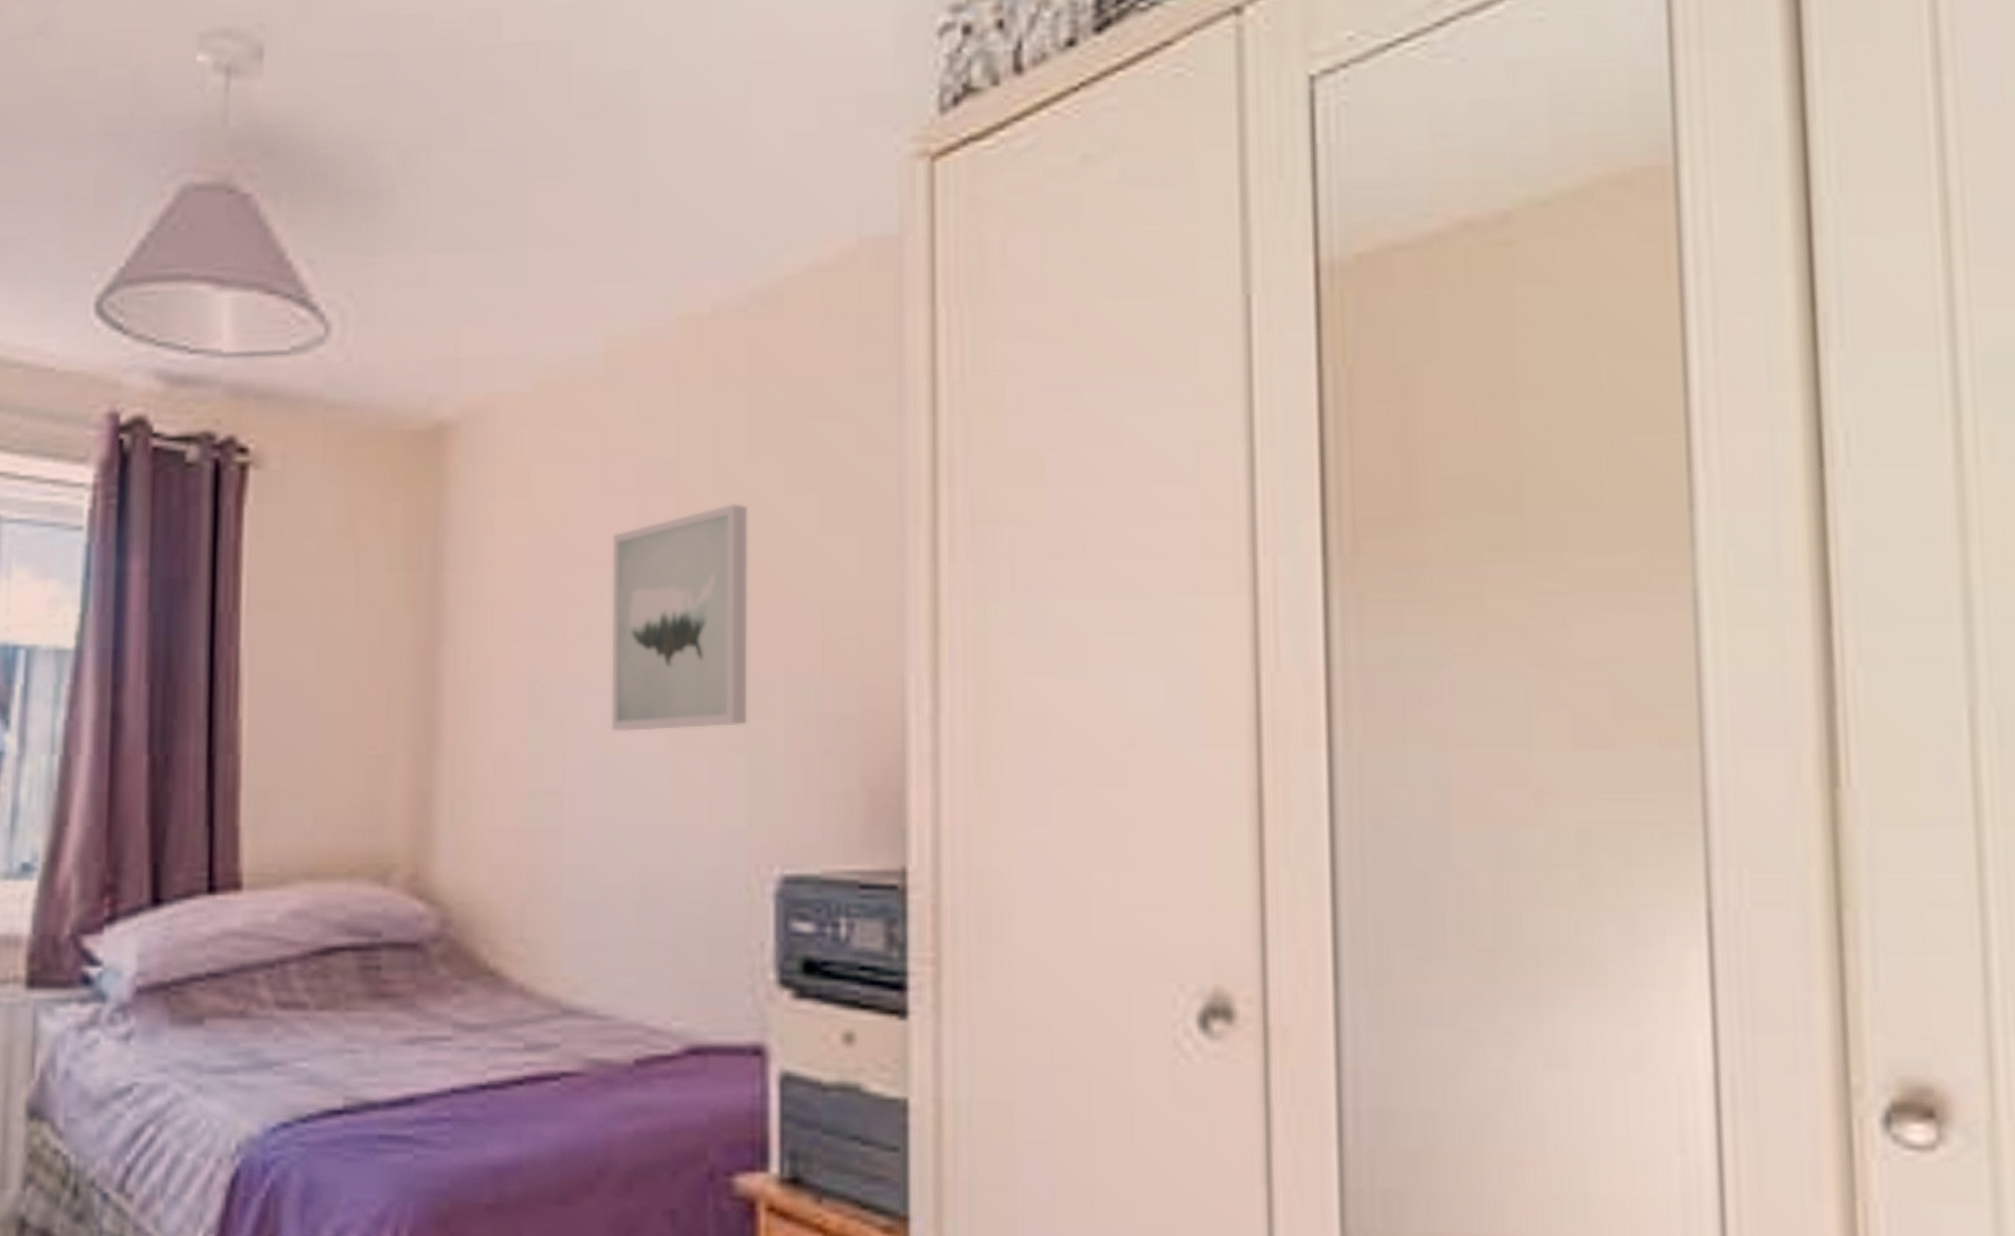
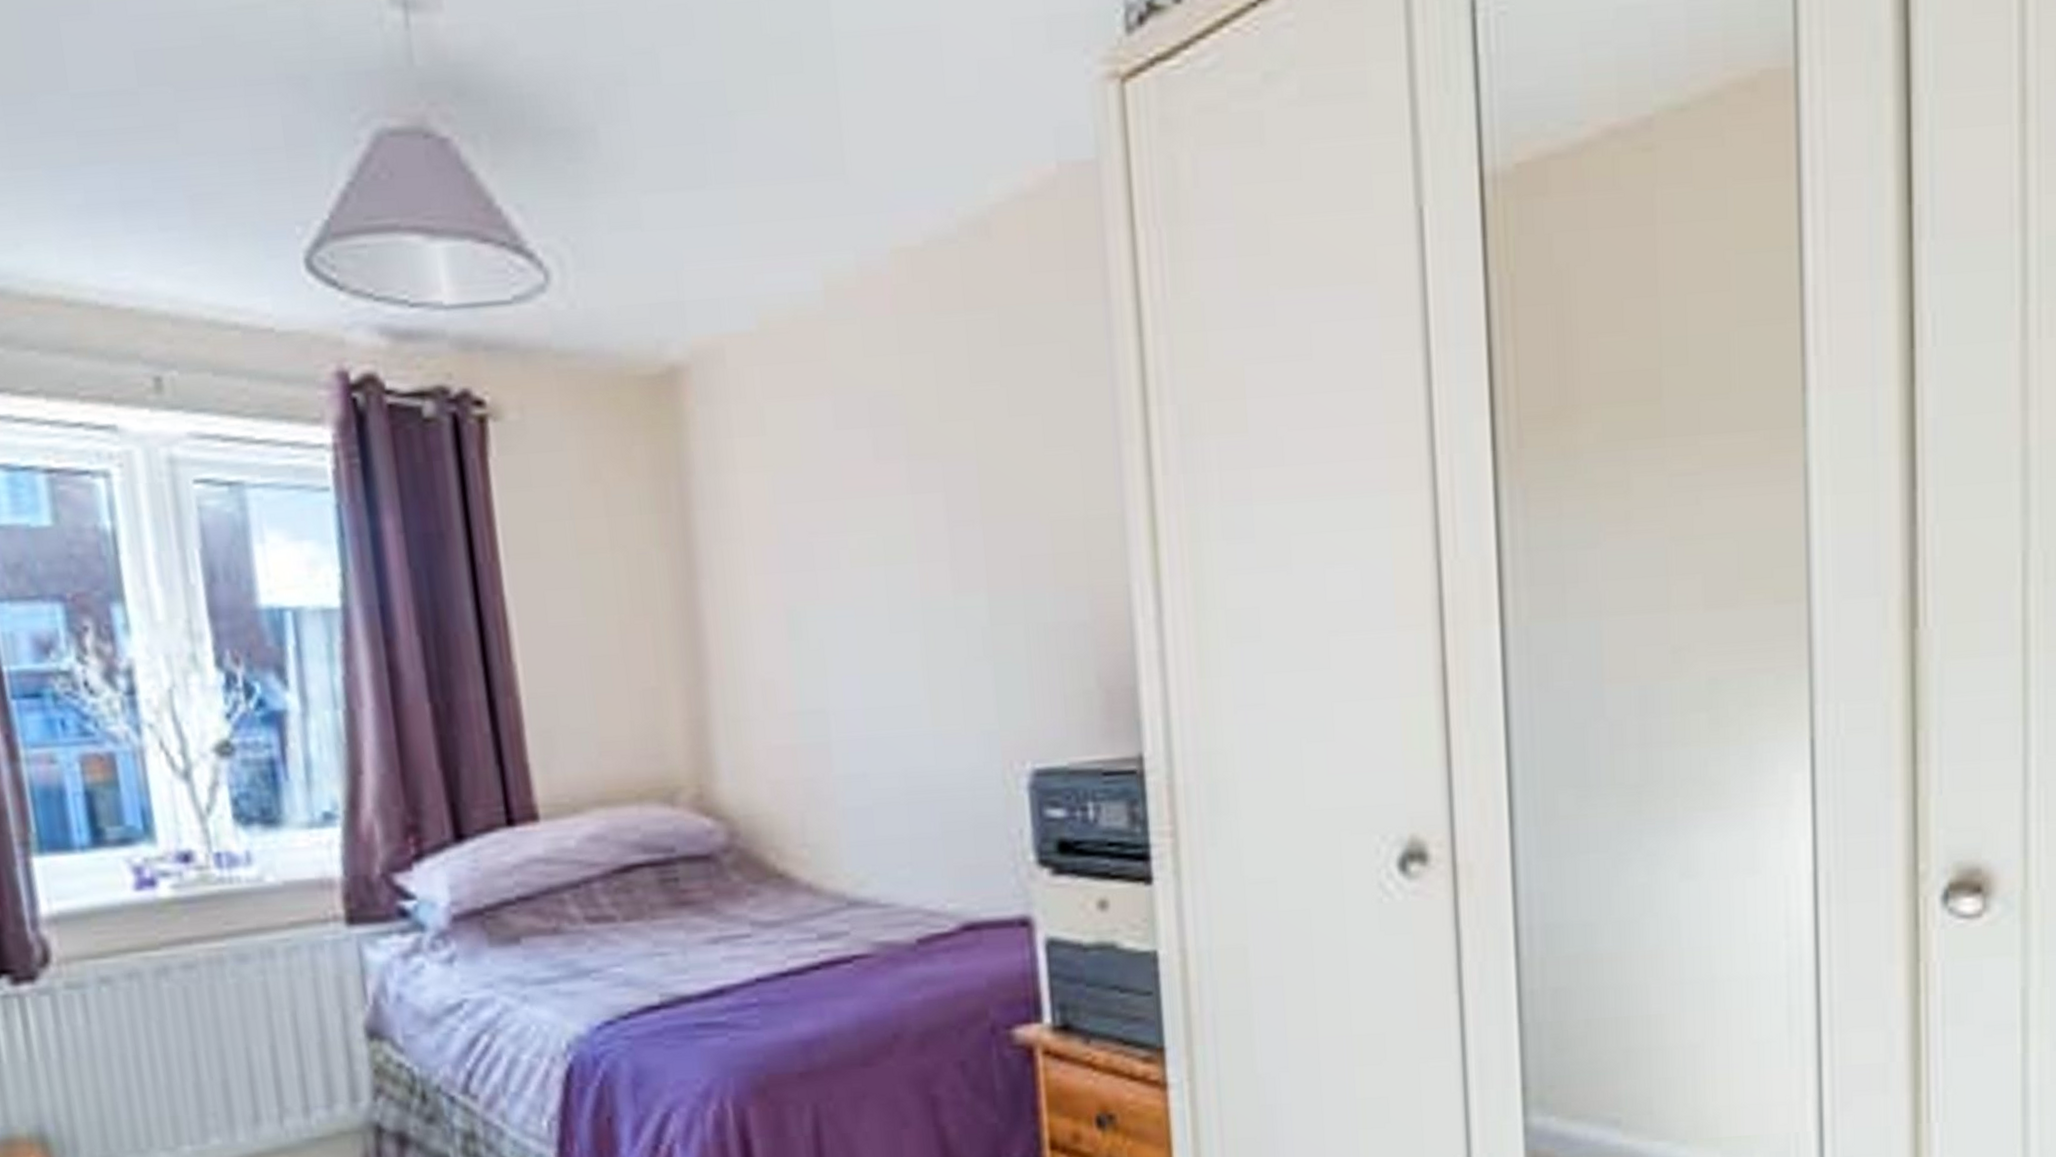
wall art: present [611,504,748,731] -> none [850,431,991,651]

